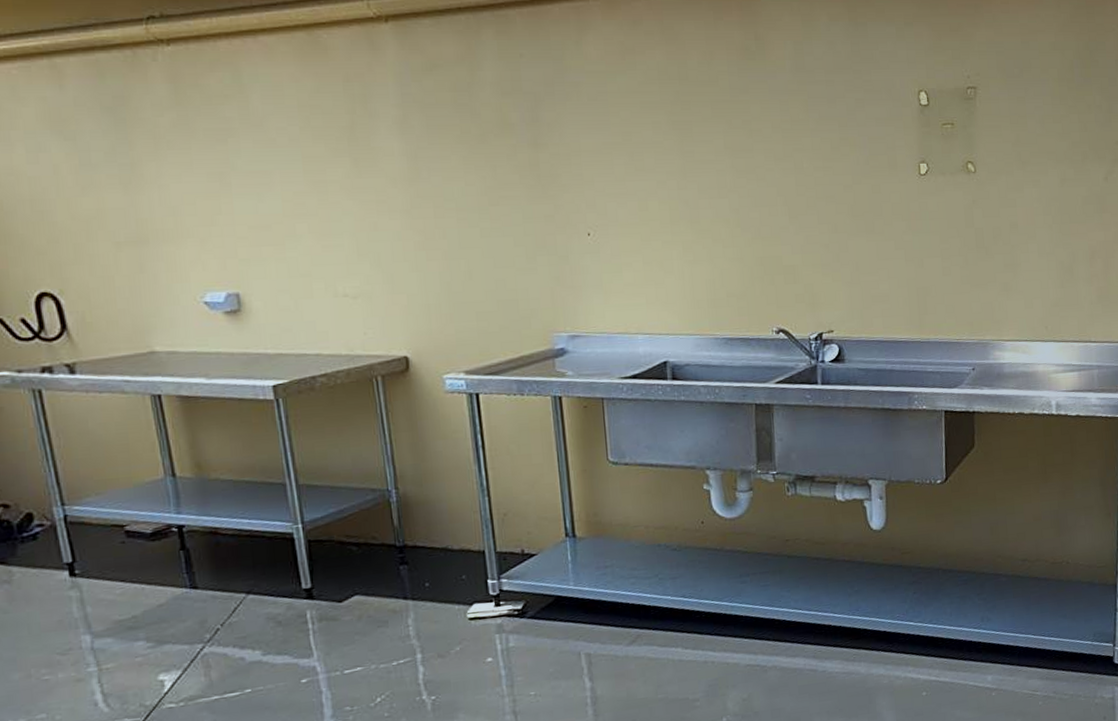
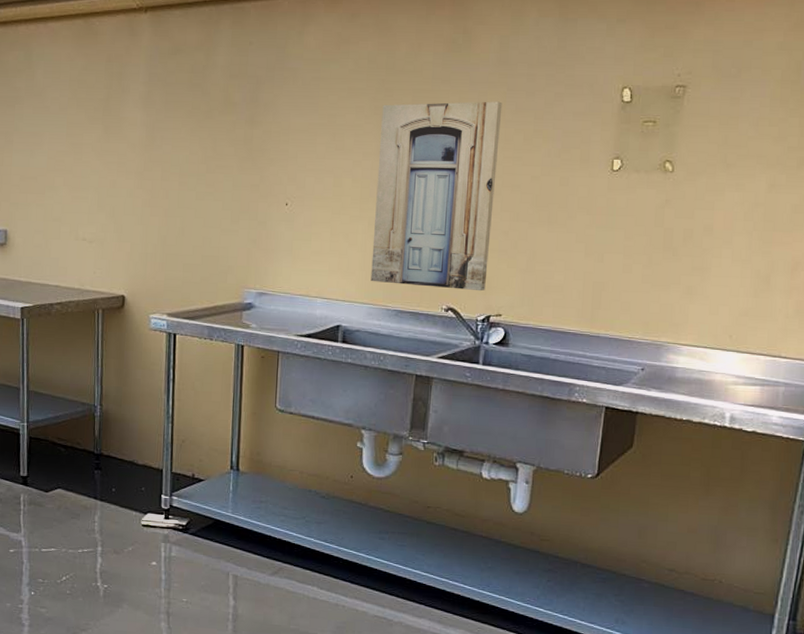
wall art: none [680,110,814,311] -> present [370,101,503,292]

